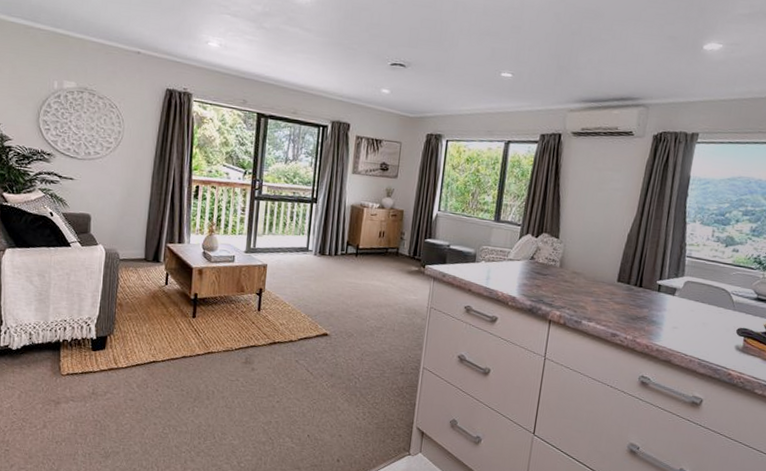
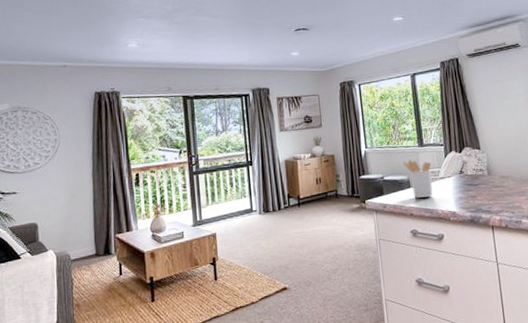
utensil holder: none [473,232,504,276] -> present [402,159,433,198]

